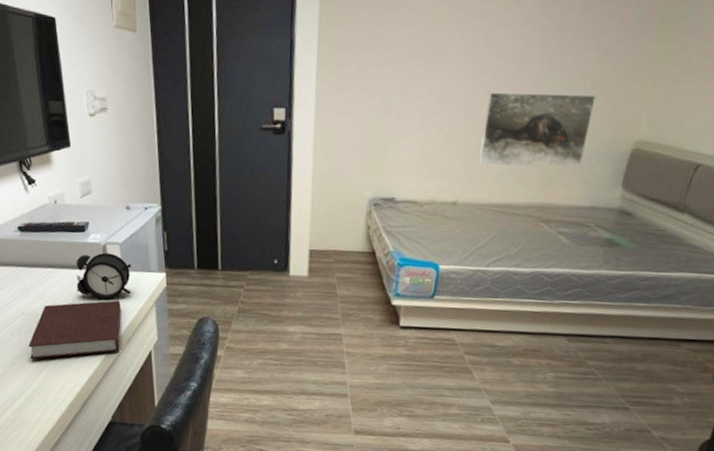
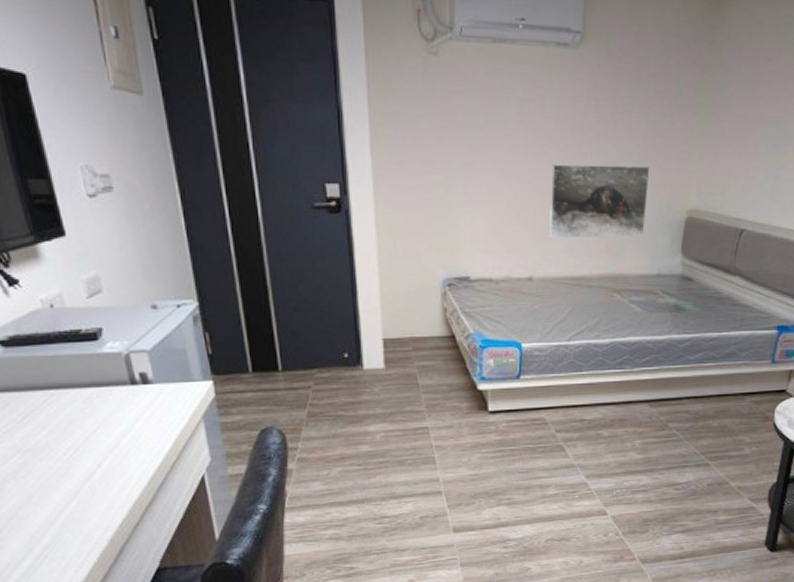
notebook: present [28,300,121,360] -> none [31,420,161,508]
alarm clock: present [76,252,131,300] -> none [88,363,169,421]

